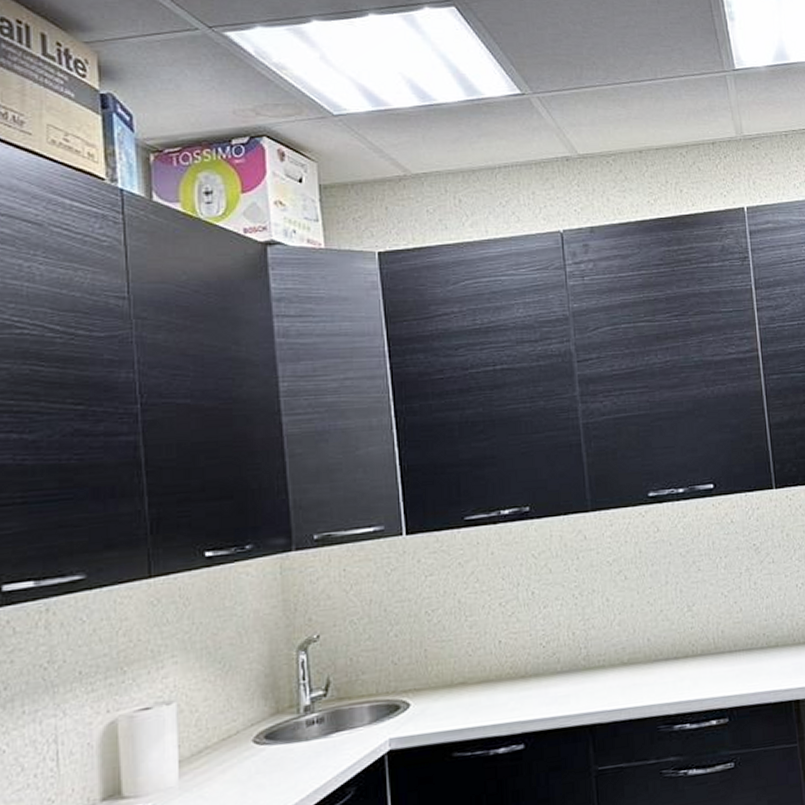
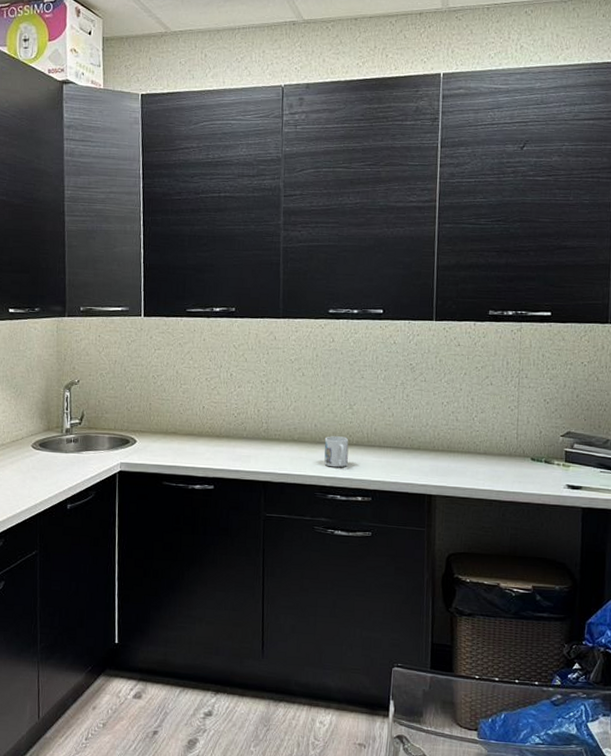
mug: none [661,647,694,690] -> present [324,436,349,468]

